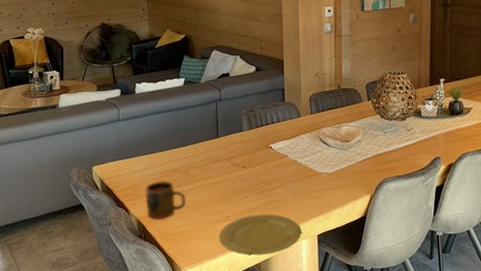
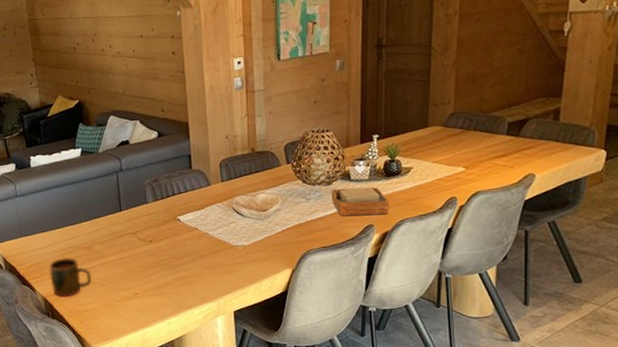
plate: present [219,214,302,256] -> none [128,290,217,333]
napkin holder: none [406,123,453,149] -> present [332,187,388,217]

